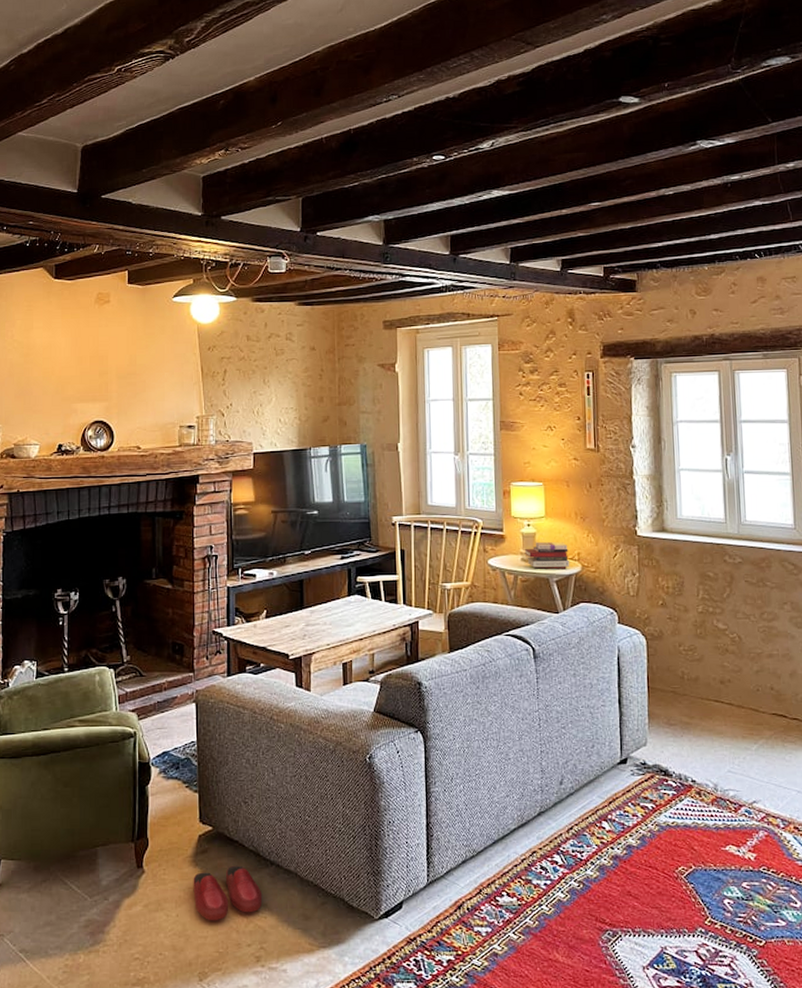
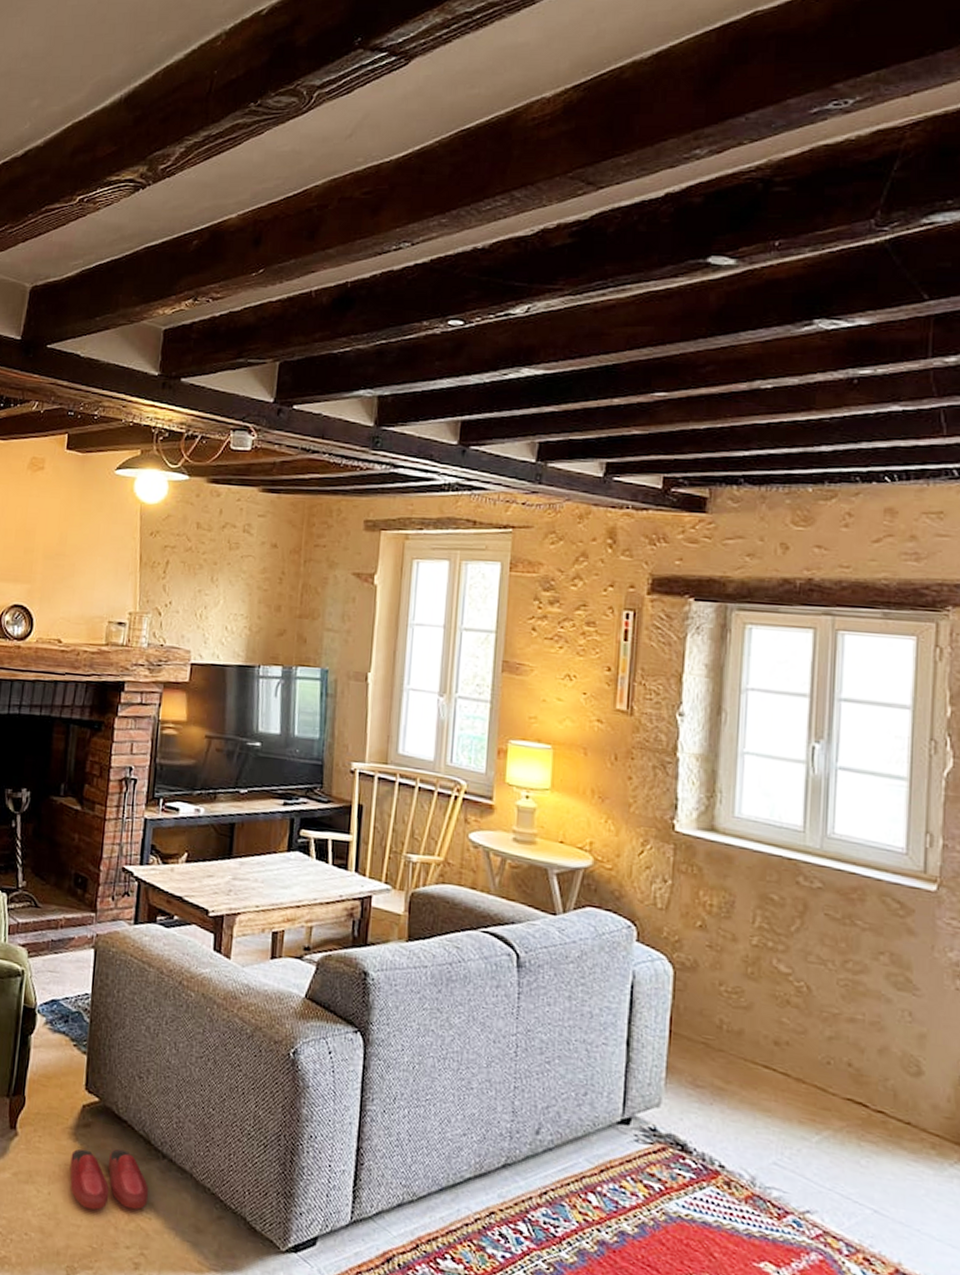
books: present [524,541,570,570] -> none [518,819,578,861]

